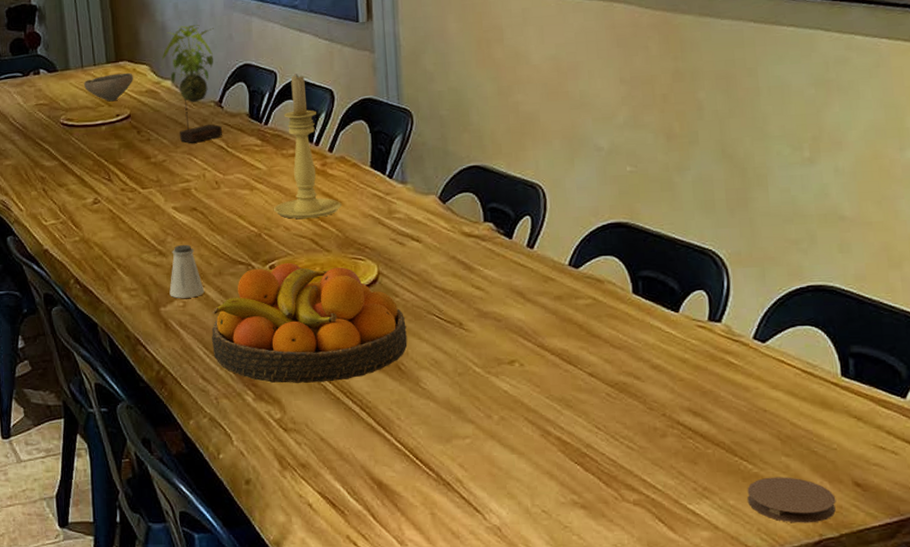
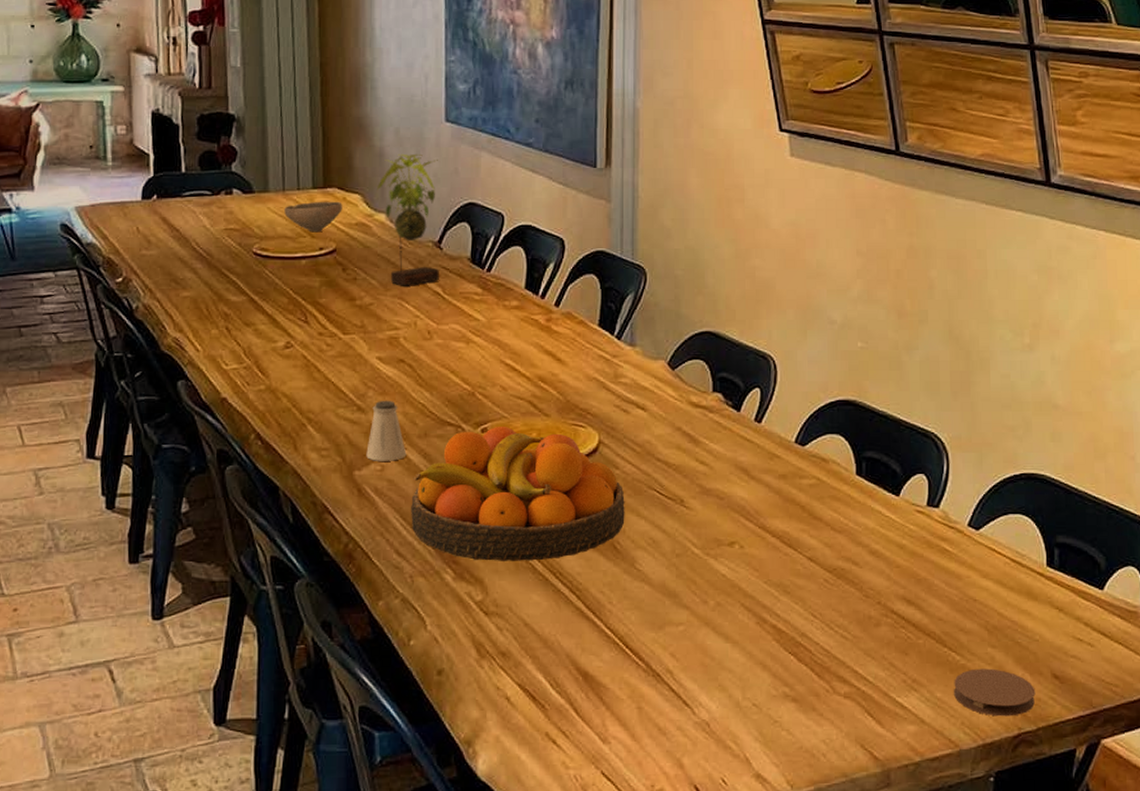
candle holder: present [273,74,342,219] -> none [490,218,566,379]

